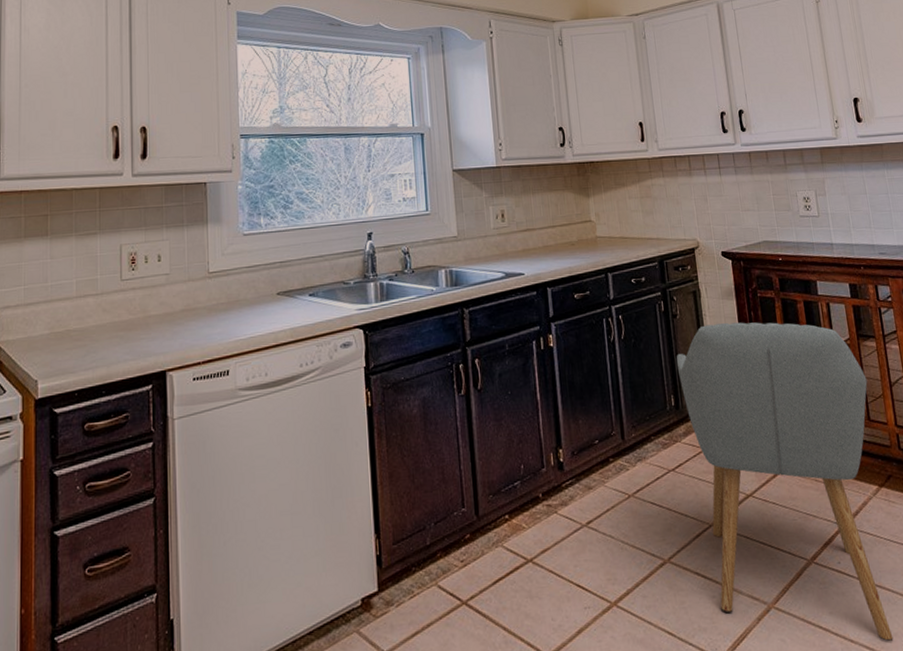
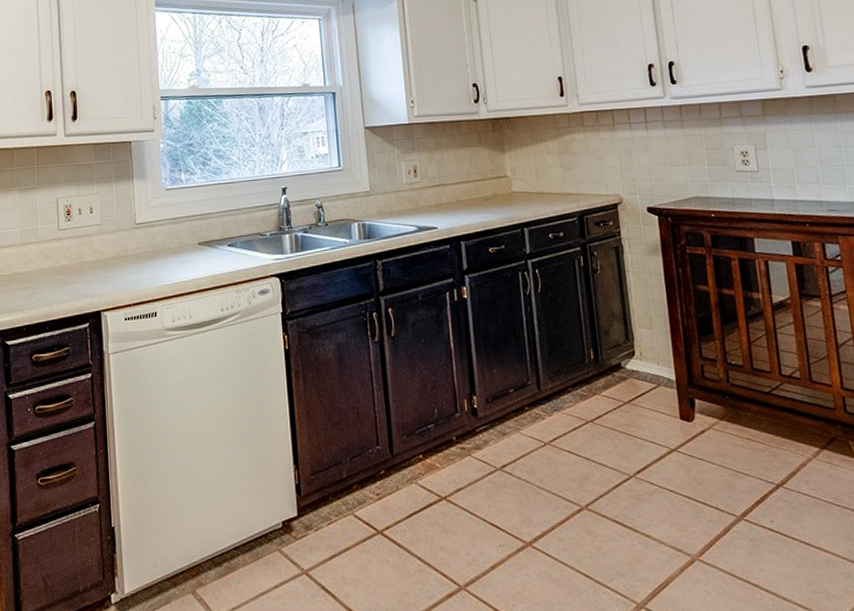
chair: present [676,322,894,641] -> none [596,278,832,602]

